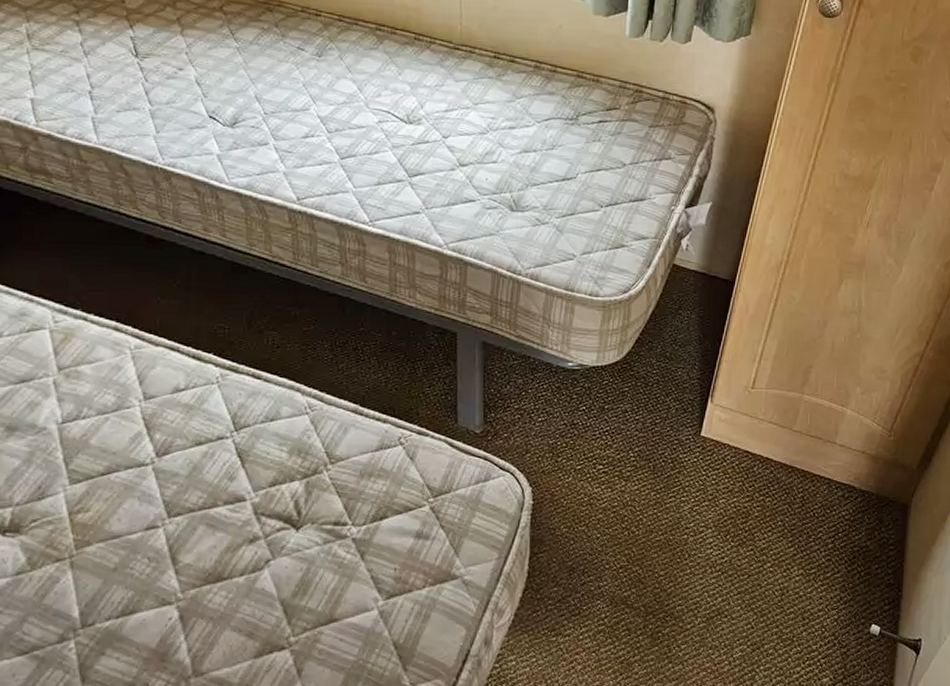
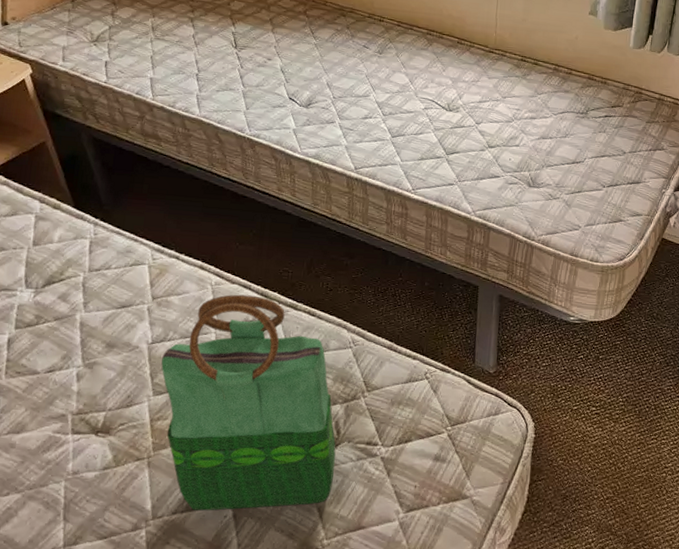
tote bag: none [76,358,298,614] -> present [161,294,336,511]

